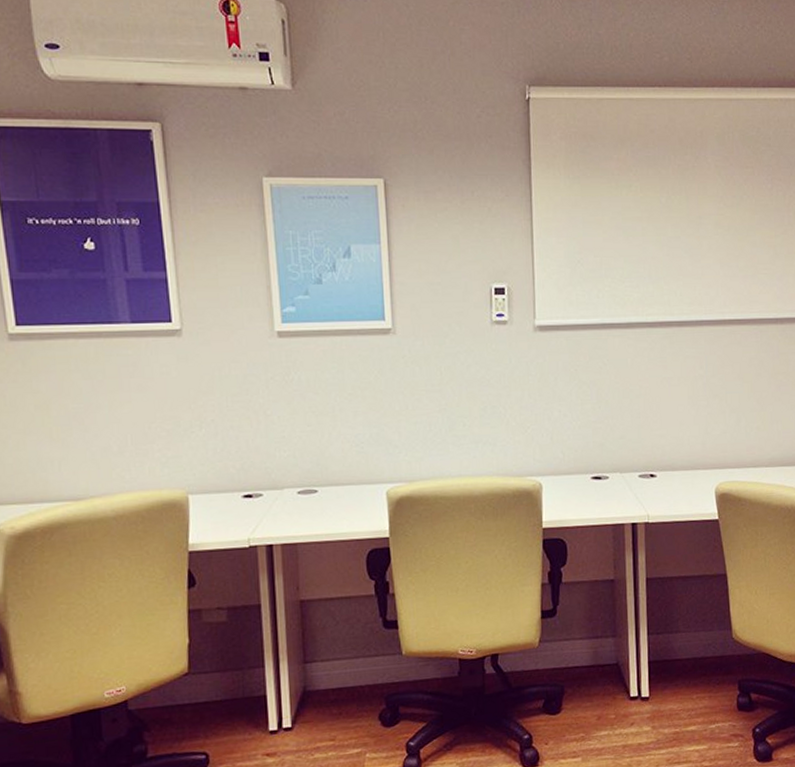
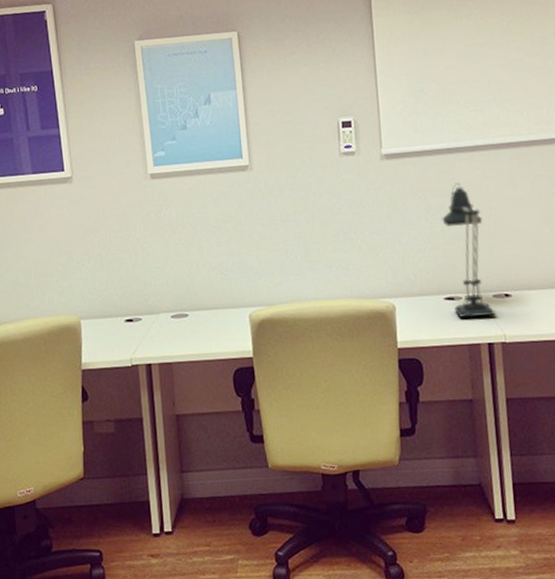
desk lamp: none [593,359,640,498] -> present [442,182,495,318]

